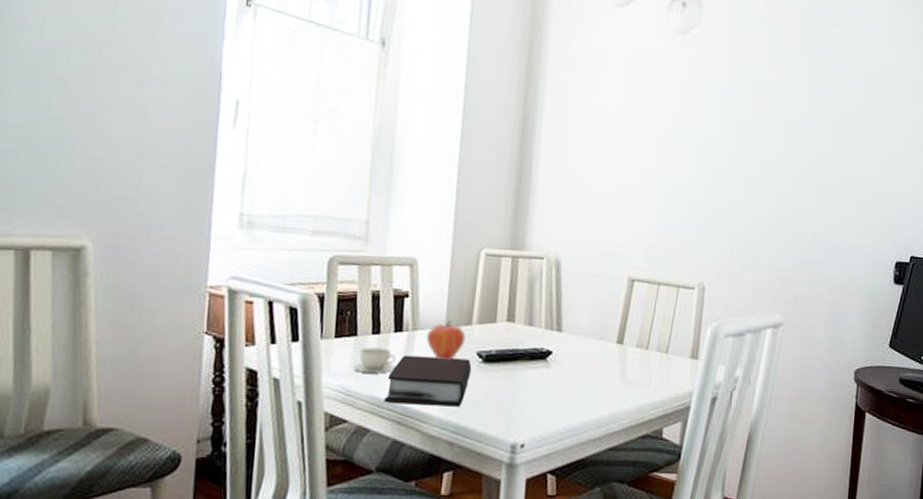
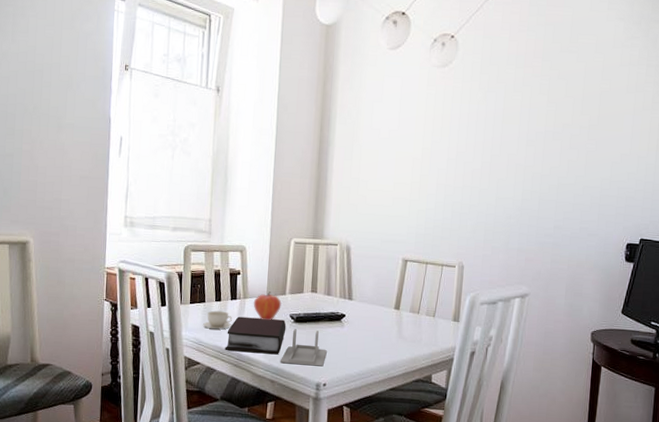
napkin holder: none [461,371,527,421] -> present [280,329,327,367]

